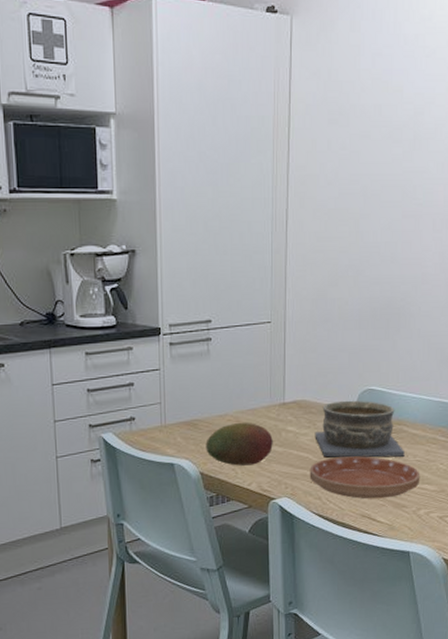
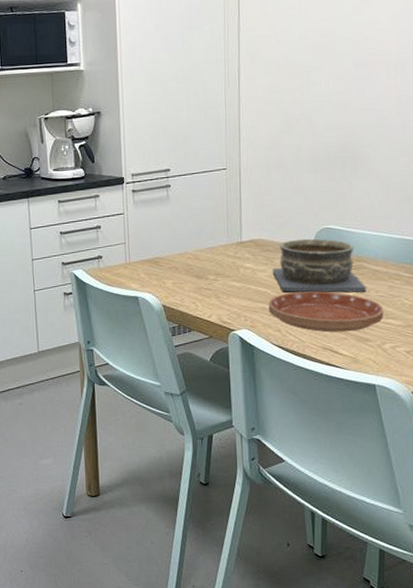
fruit: present [206,422,273,466] -> none [167,259,232,300]

